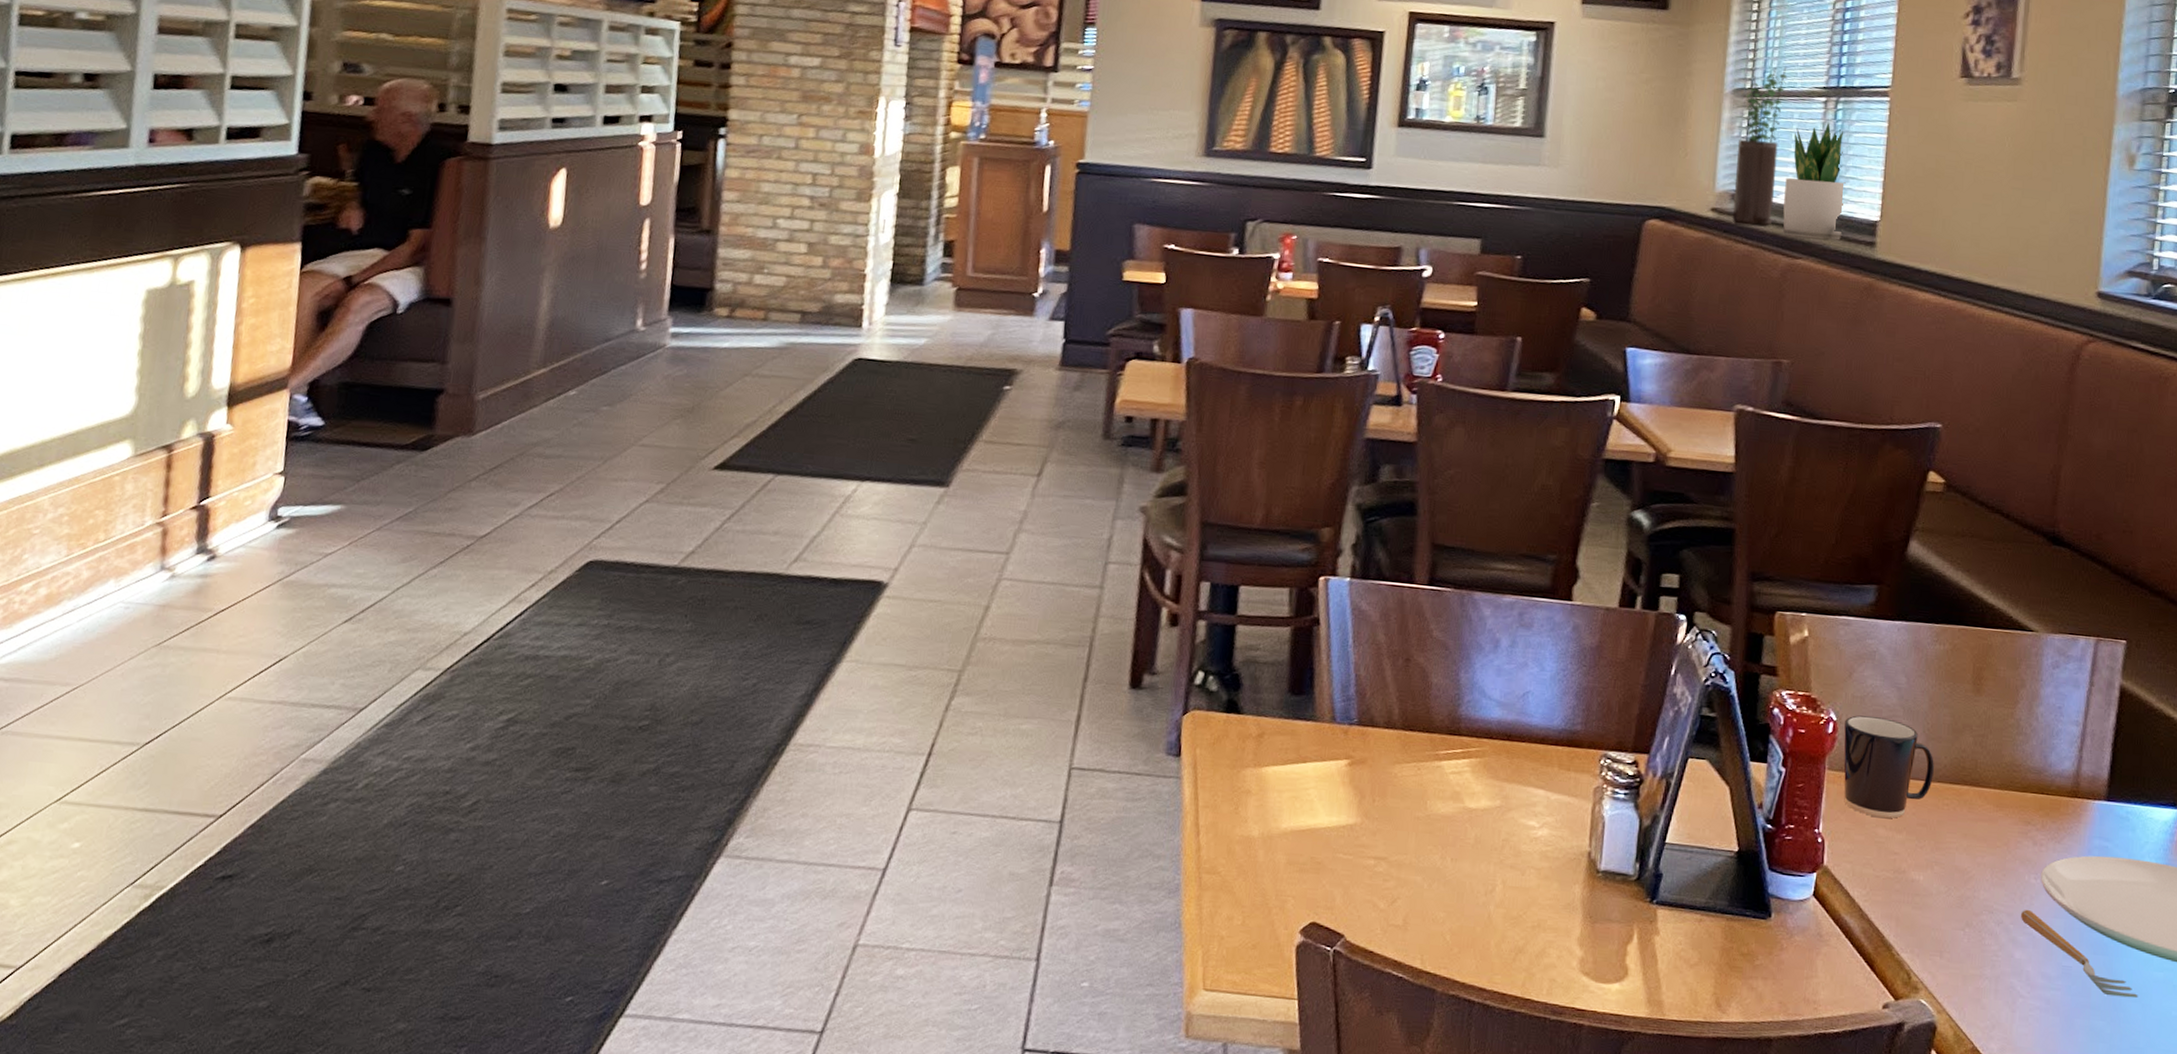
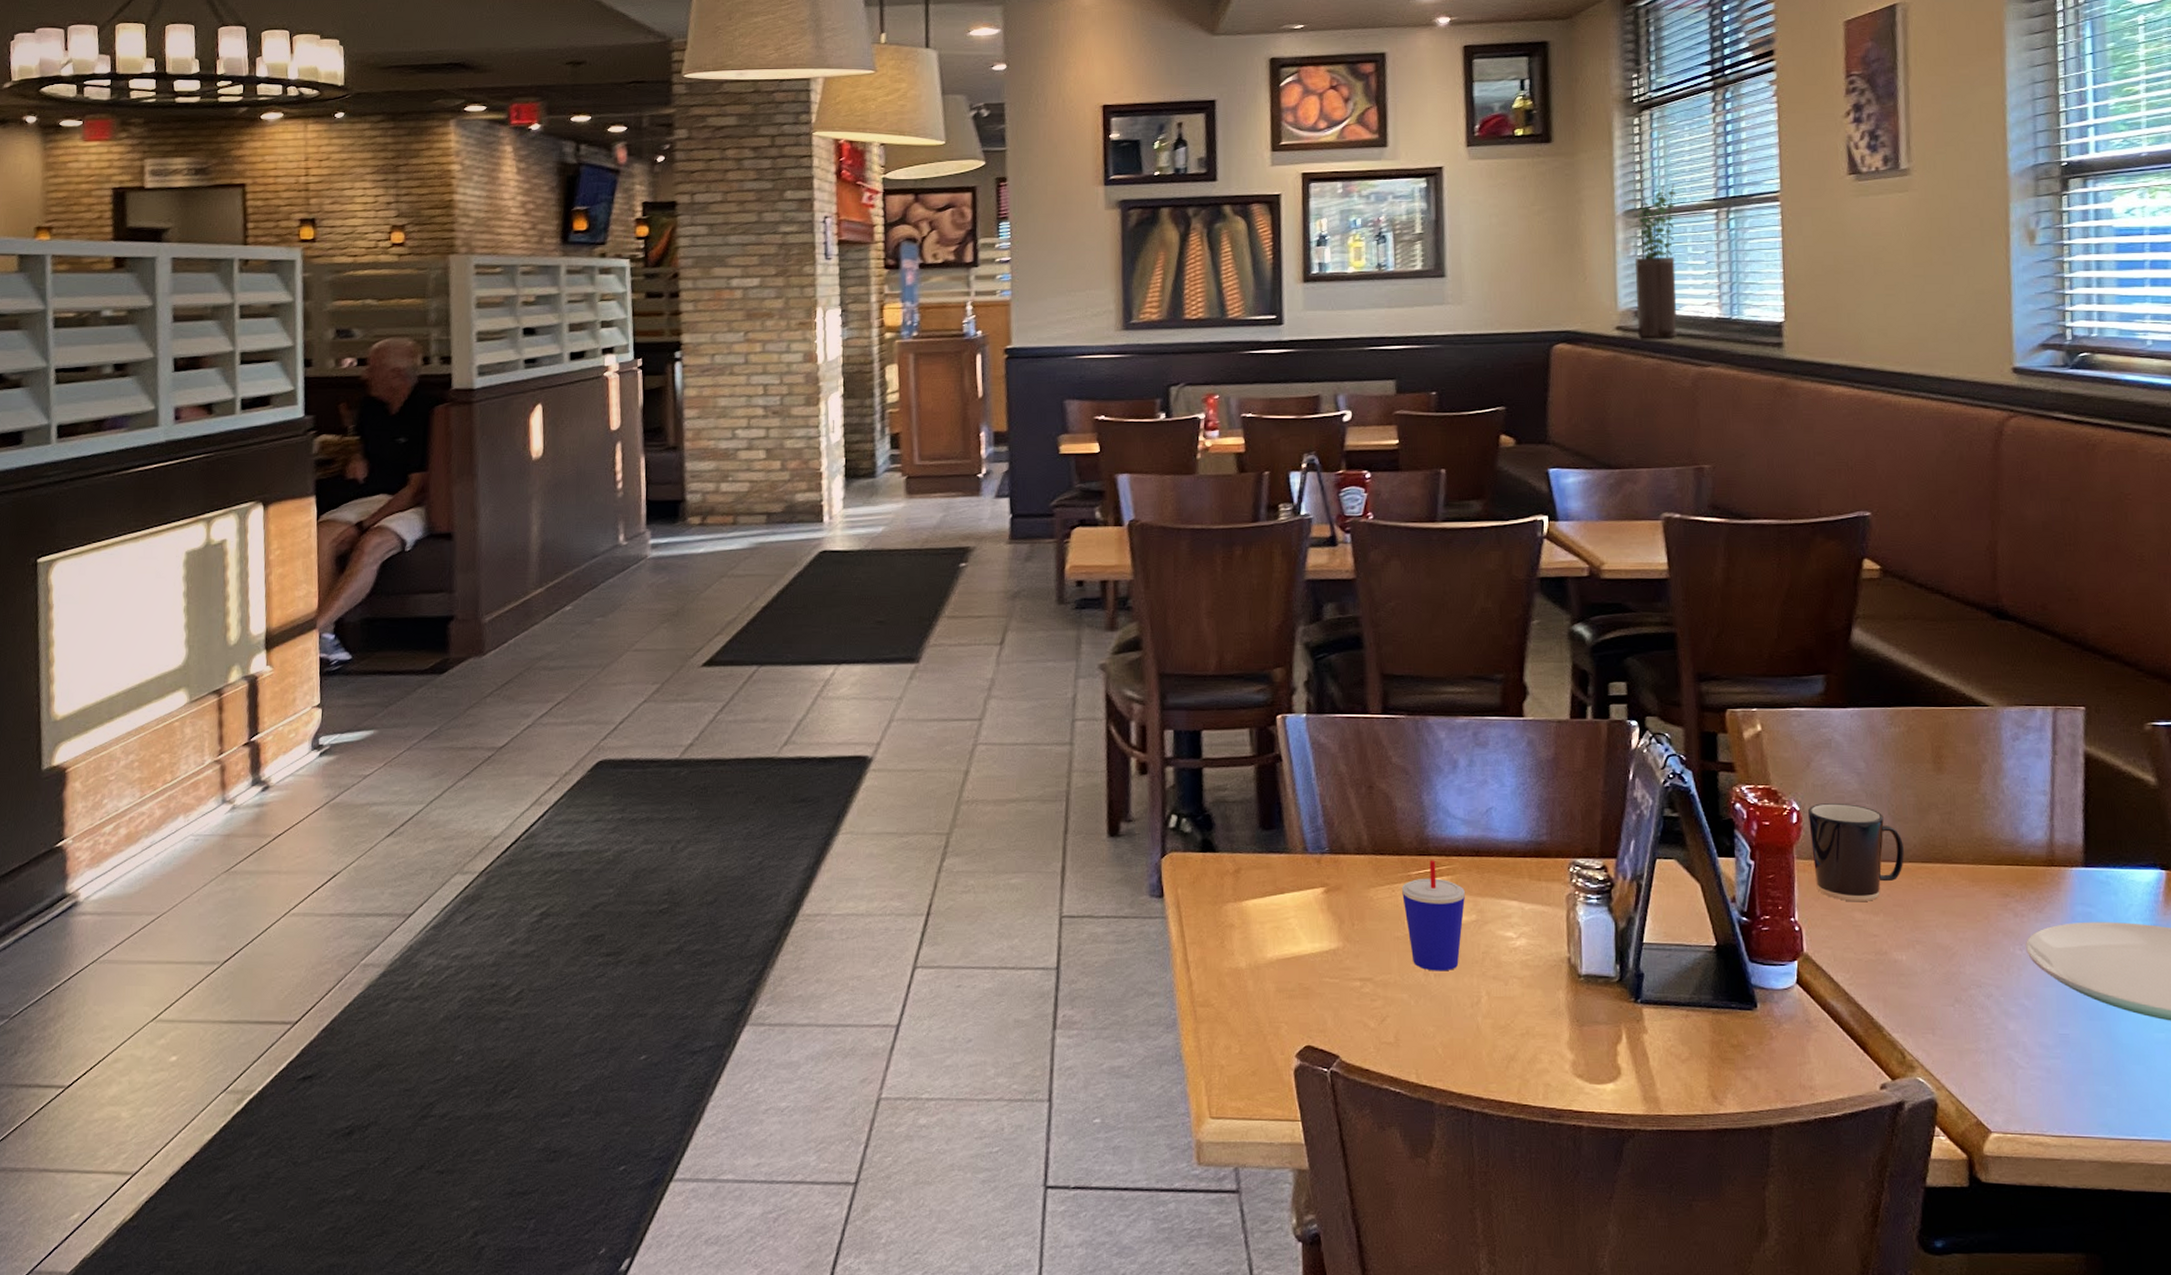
beverage cup: none [1427,740,1493,856] -> present [1402,860,1466,971]
planter: present [1783,122,1846,242] -> none [1686,232,1748,347]
fork: present [2021,910,2138,998] -> none [2010,981,2142,1061]

